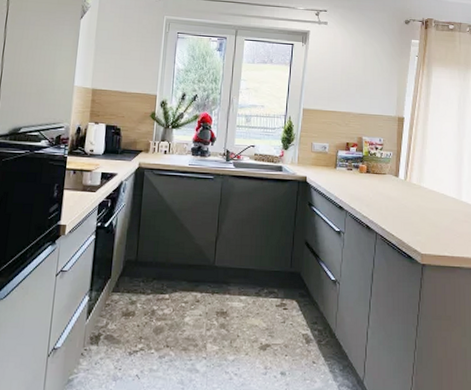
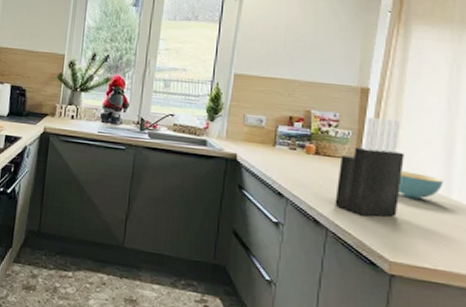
knife block: none [382,141,430,220] -> present [335,118,404,217]
cereal bowl: none [426,182,457,203] -> present [399,171,444,200]

